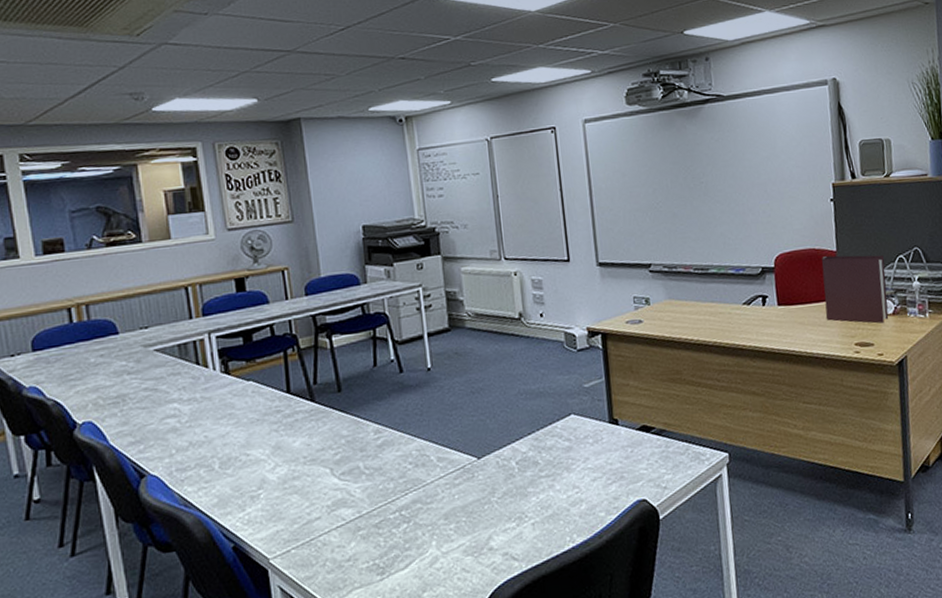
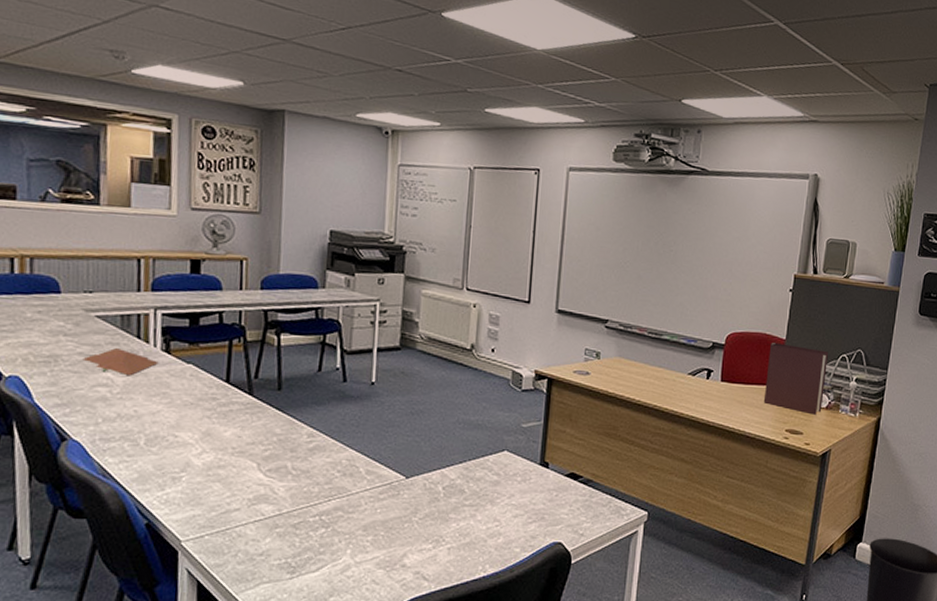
papers: none [148,376,220,404] -> present [83,347,159,376]

